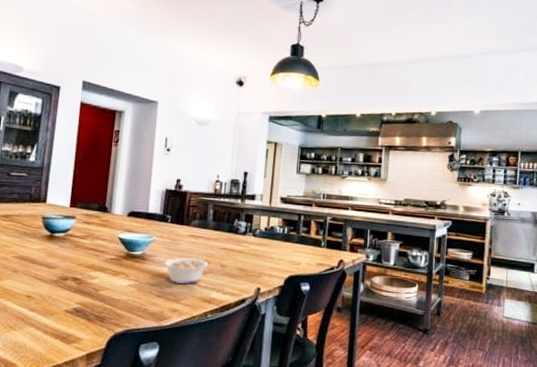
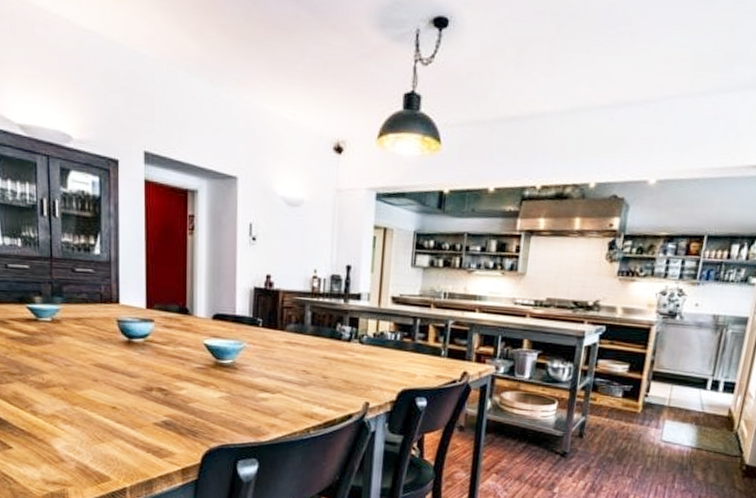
legume: present [163,256,209,284] -> none [257,366,309,397]

